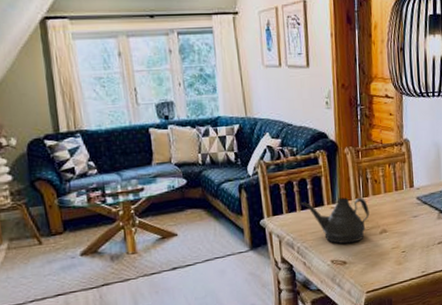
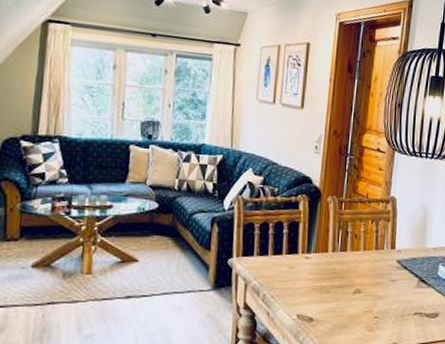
teapot: present [301,197,370,244] -> none [274,246,345,299]

